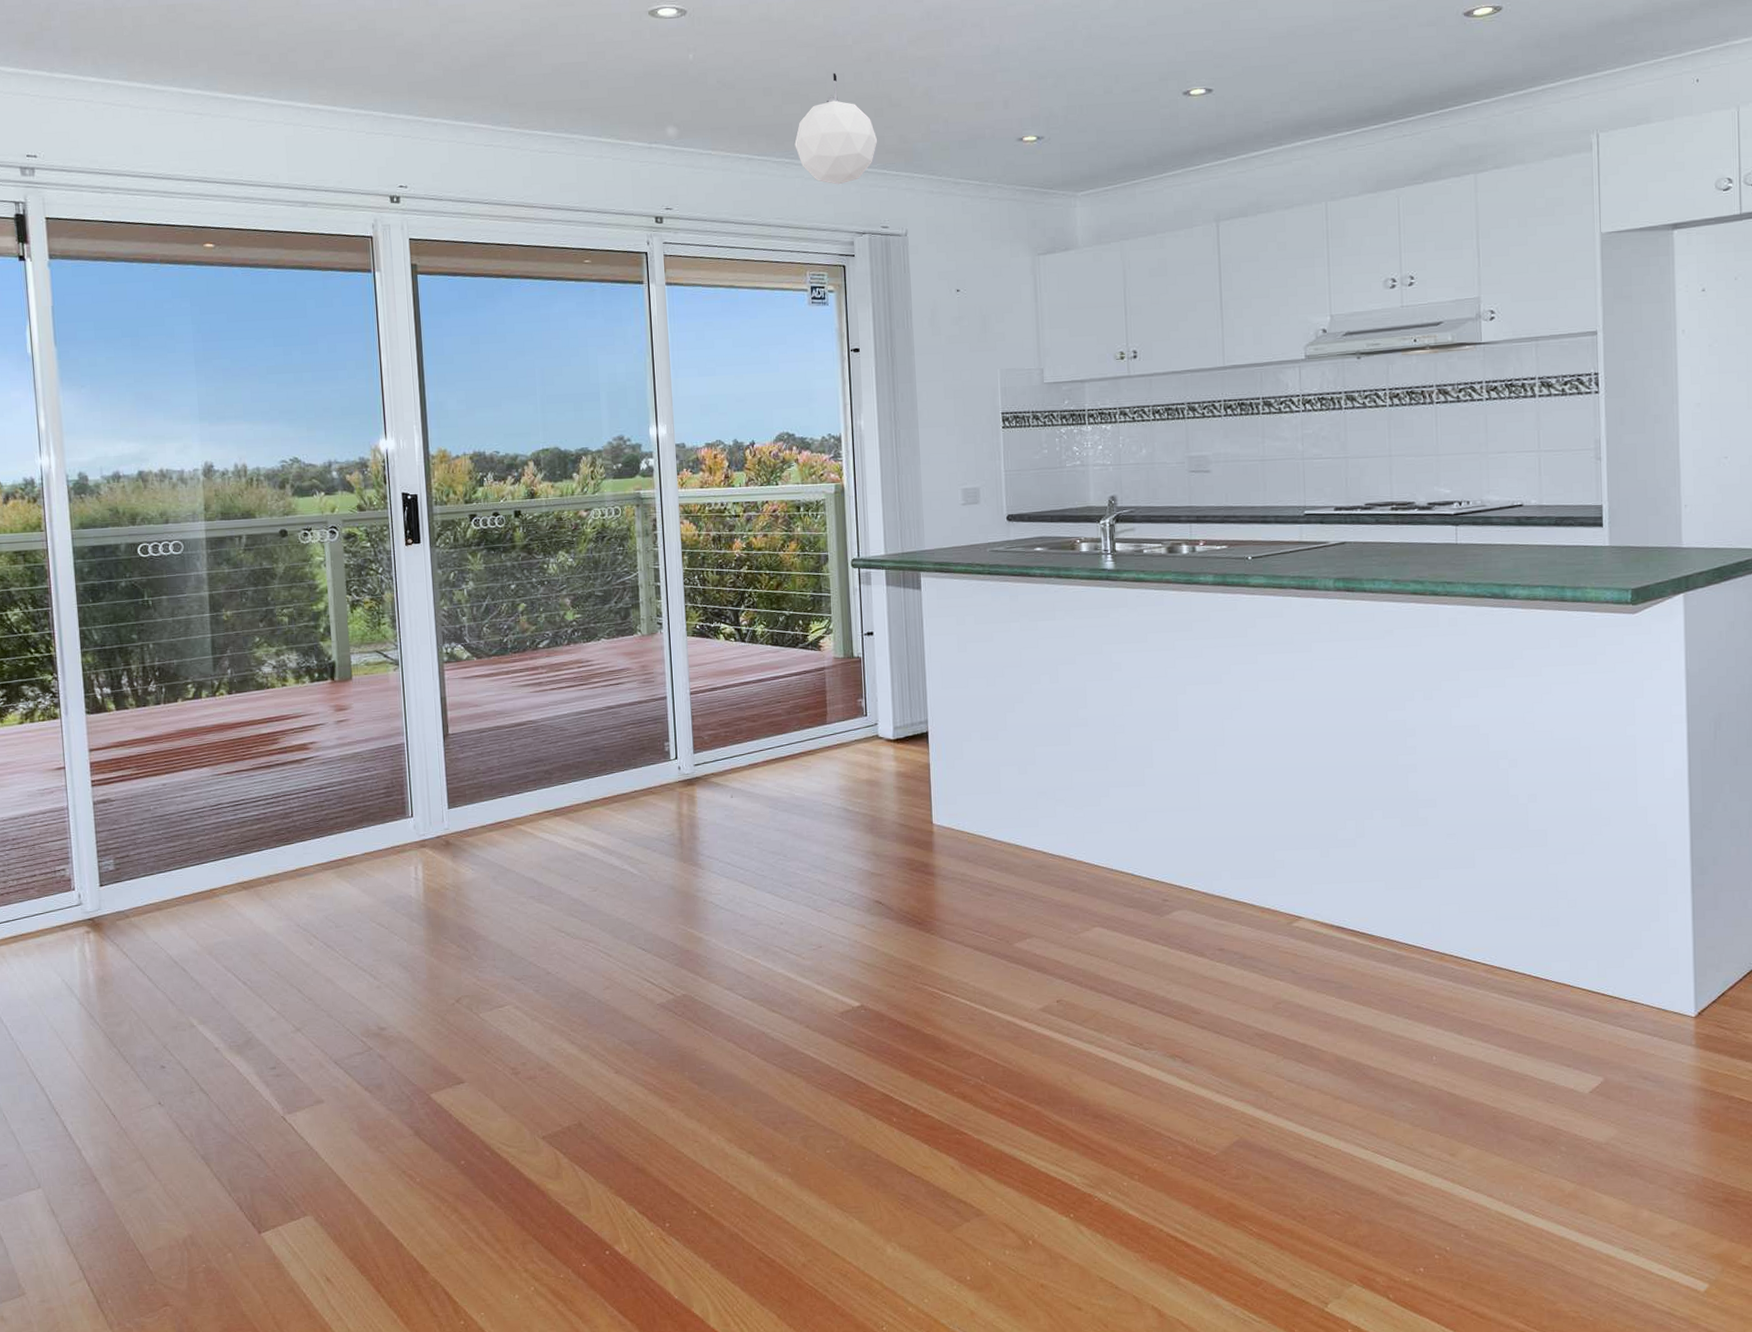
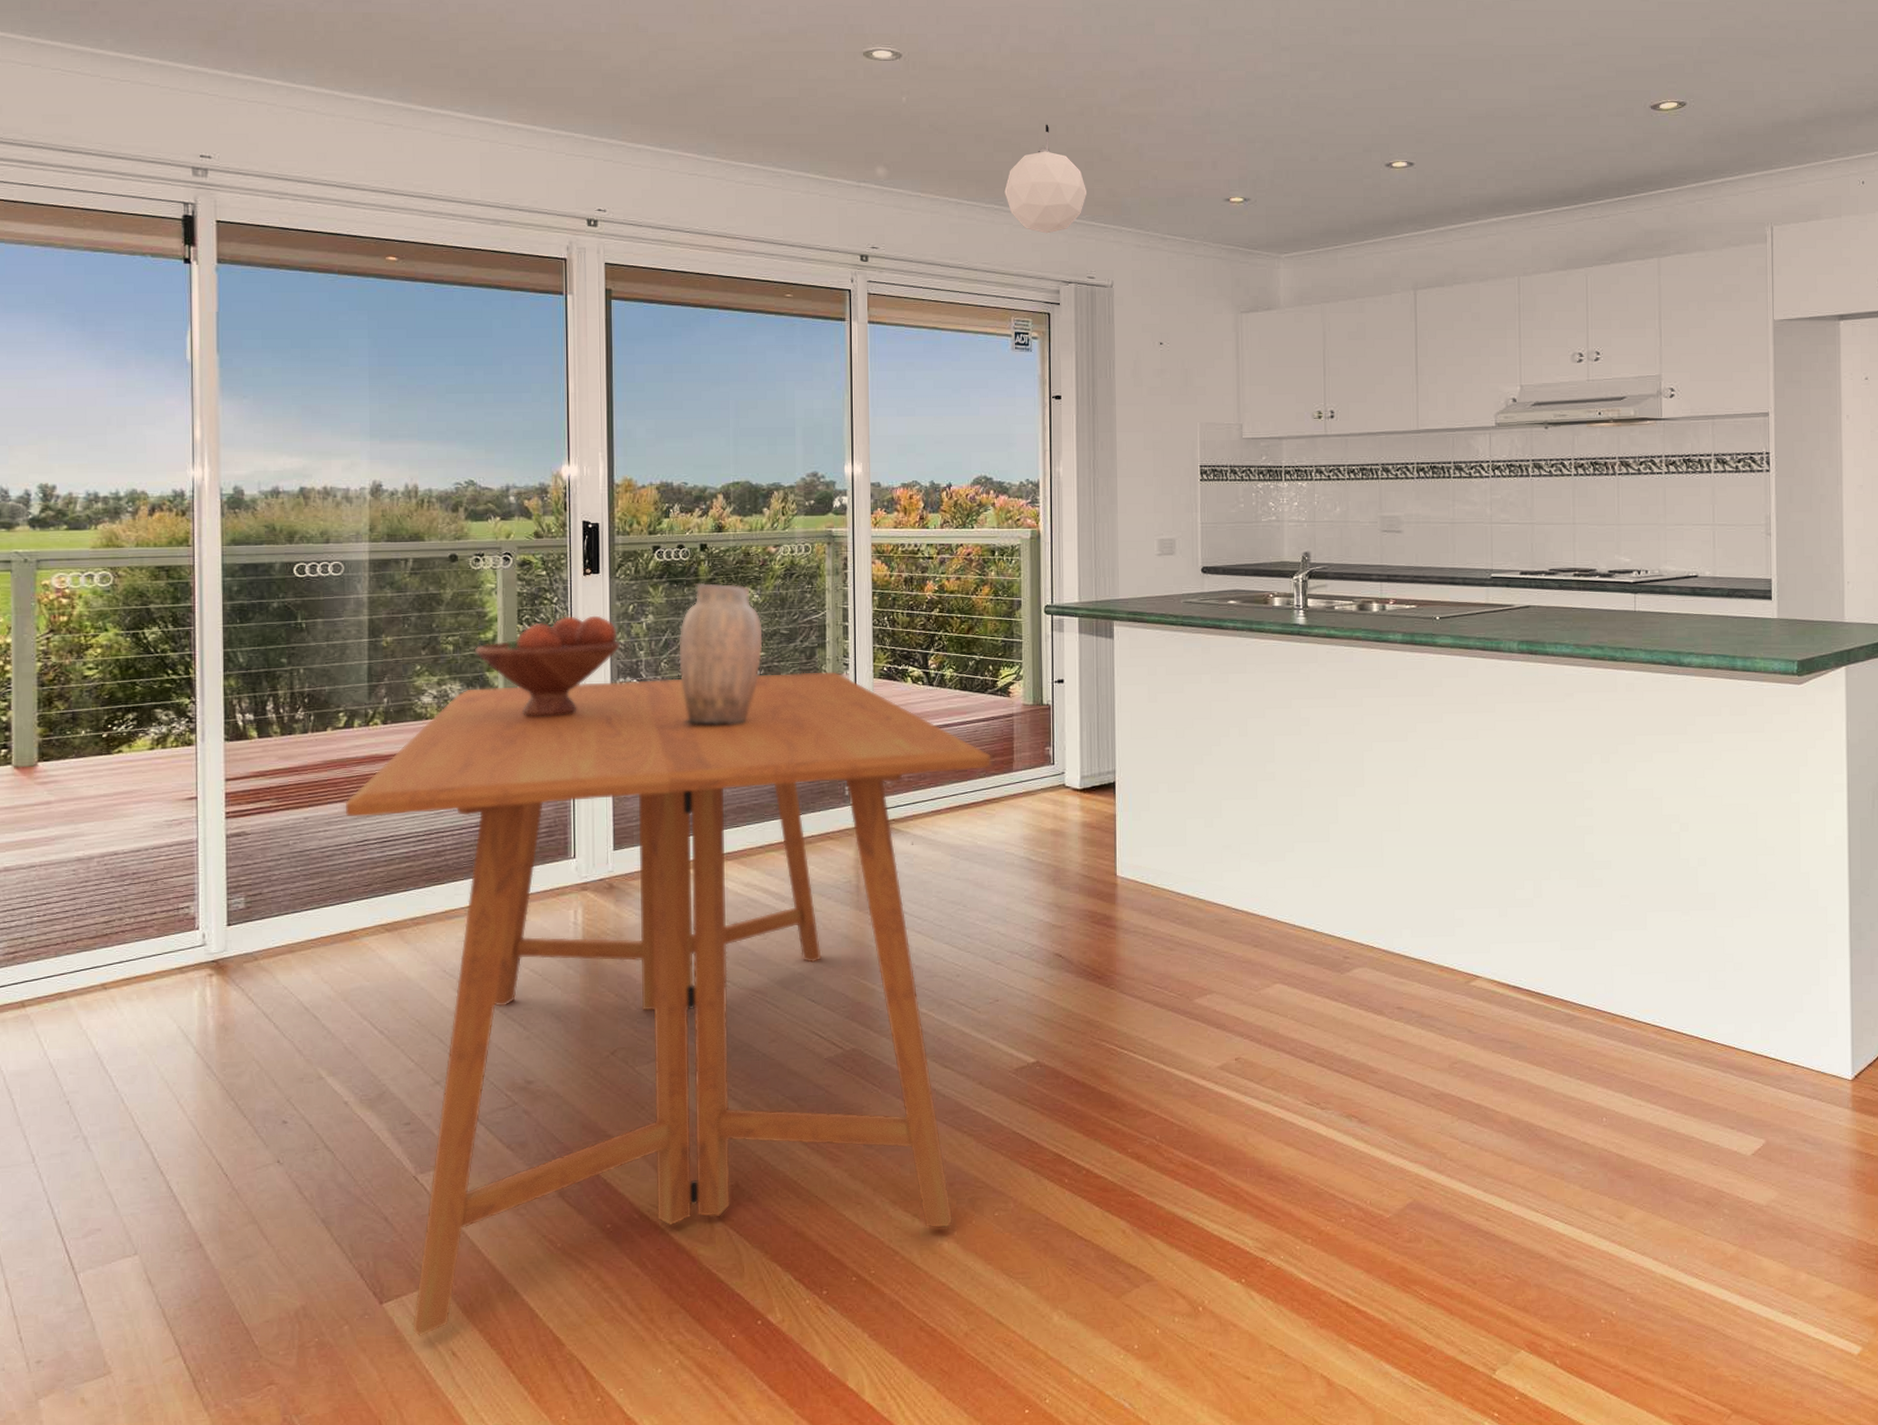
dining table: none [198,631,805,1263] -> present [345,671,991,1336]
fruit bowl: none [308,584,444,684] -> present [474,615,620,717]
vase: none [498,548,579,687] -> present [679,582,763,726]

